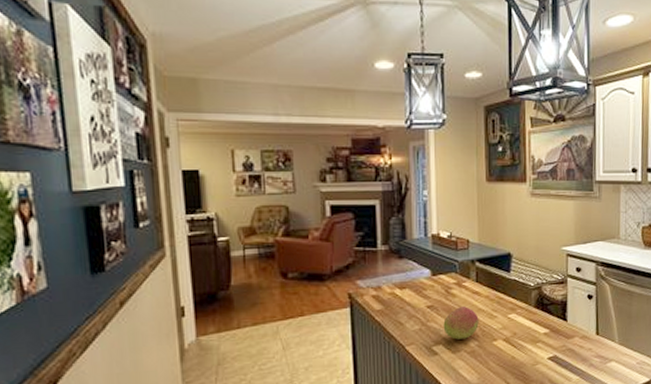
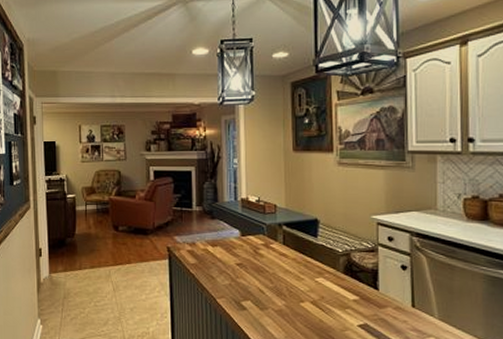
fruit: present [443,306,479,340] -> none [251,267,286,298]

